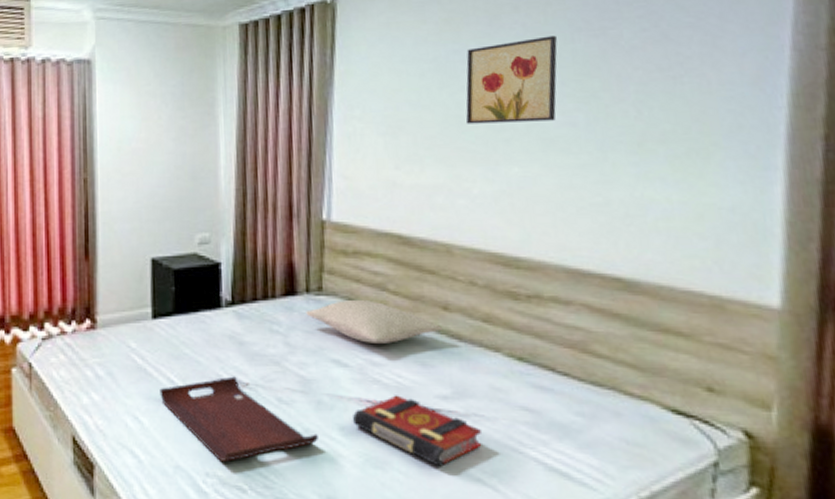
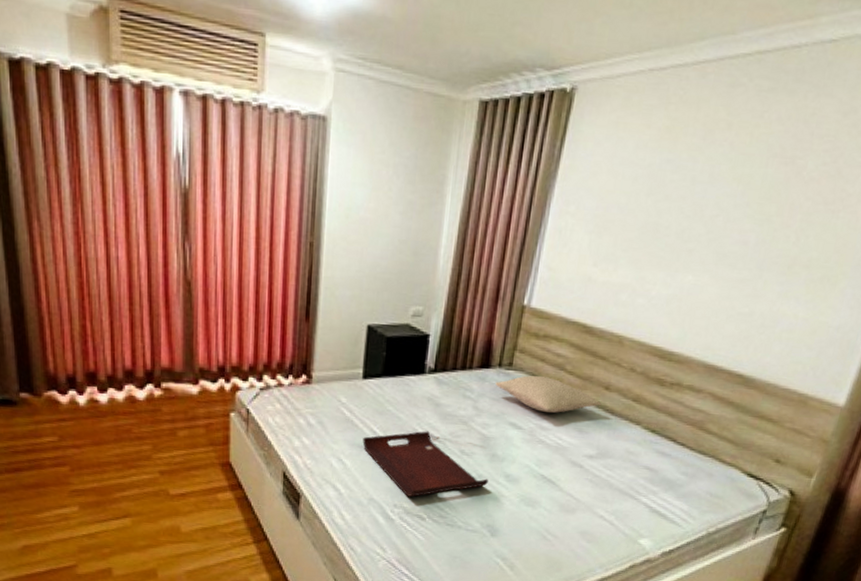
book: present [352,395,483,467] -> none [516,453,613,507]
wall art: present [465,35,557,124] -> none [661,157,755,238]

